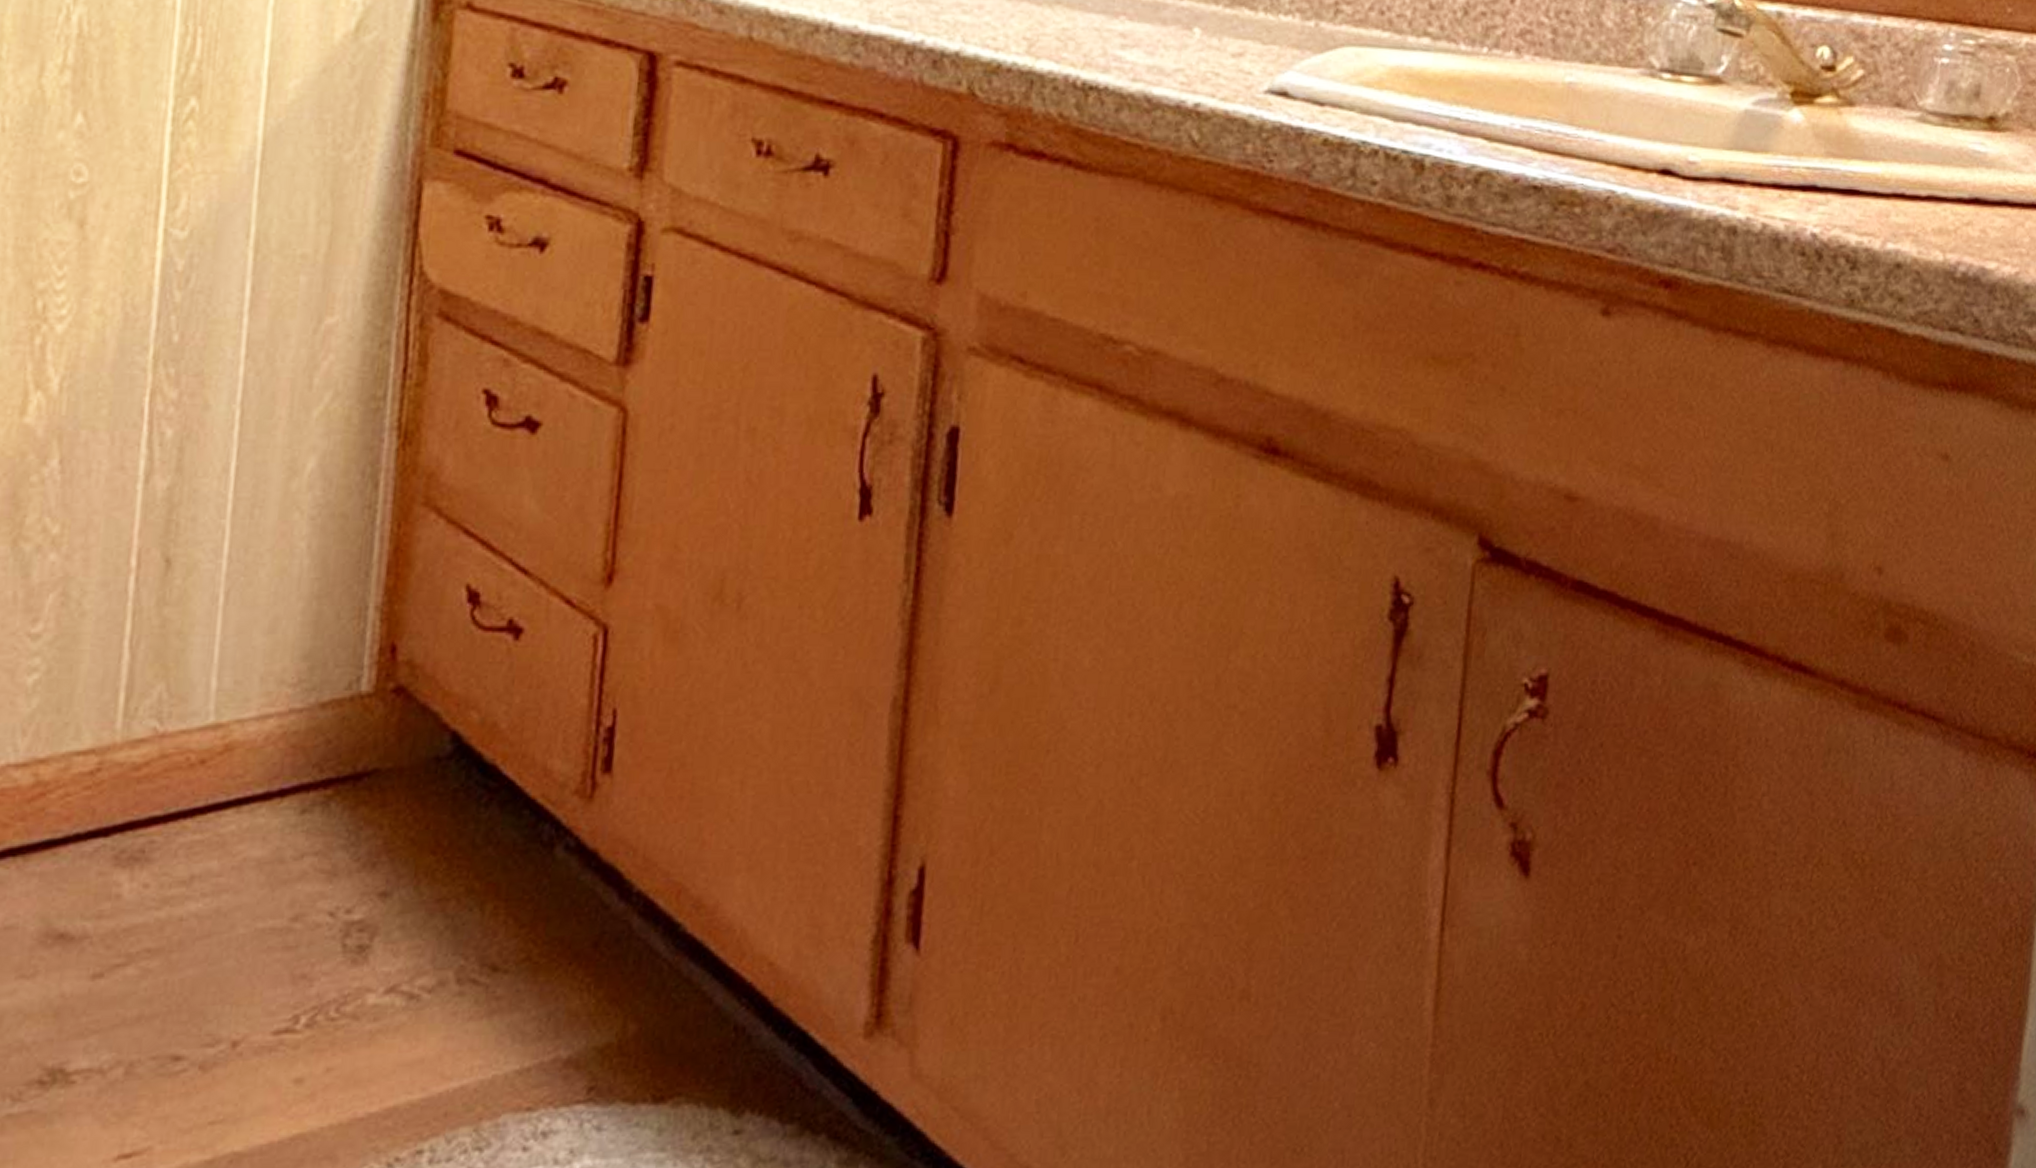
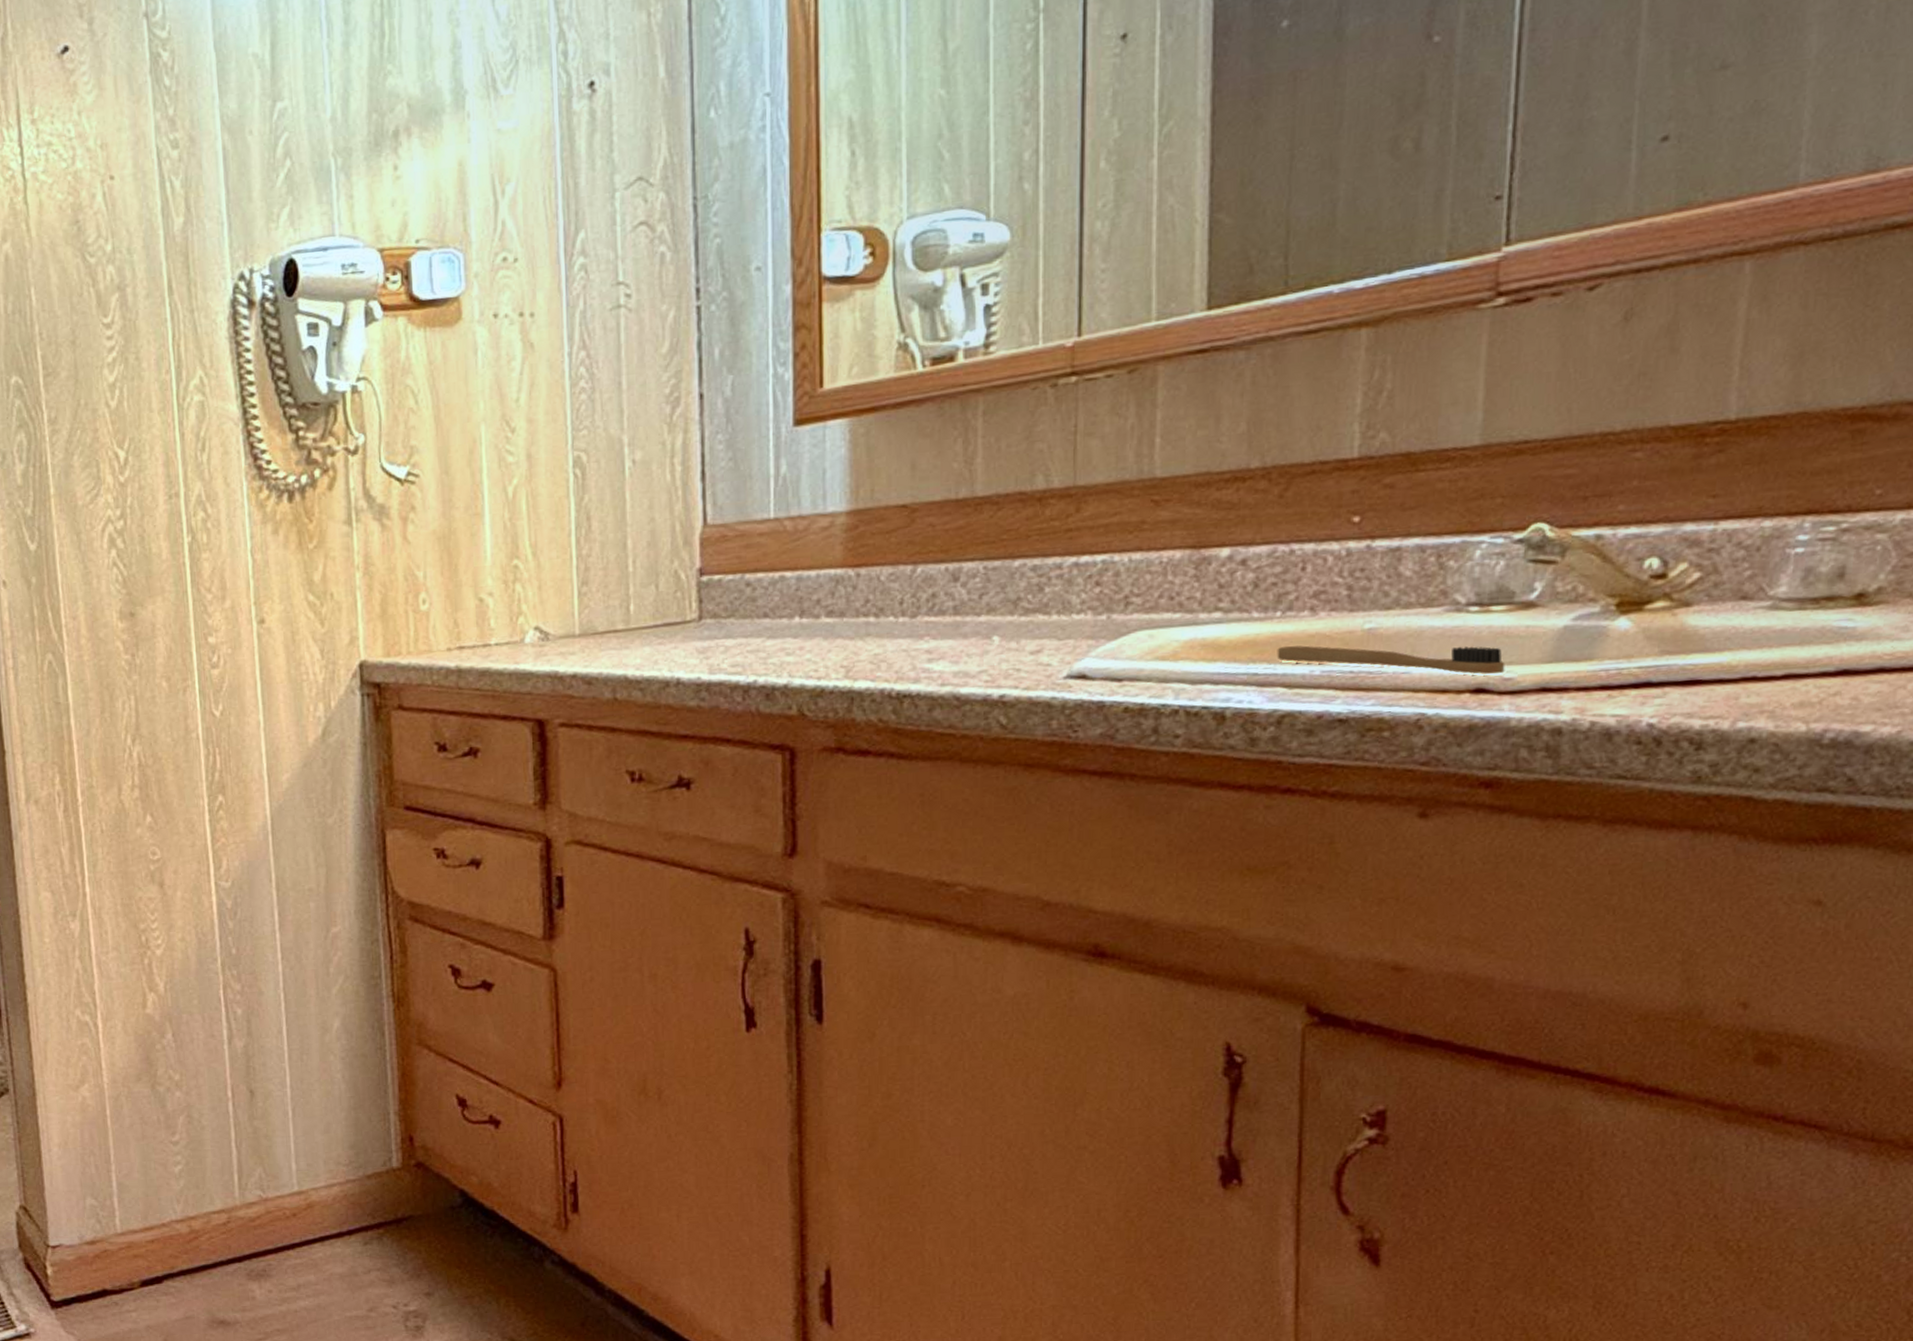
toothbrush: none [1480,90,1691,156] -> present [1277,645,1505,675]

